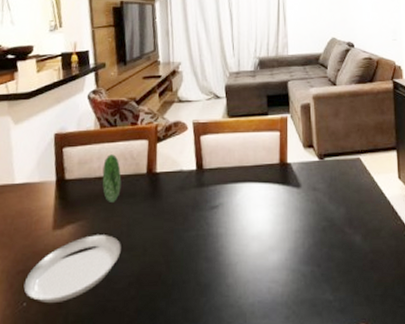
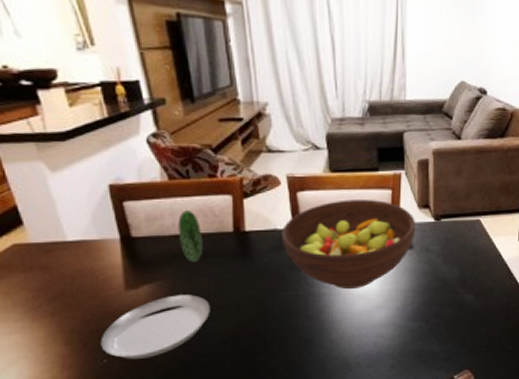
fruit bowl: none [186,141,303,229] -> present [282,199,416,289]

